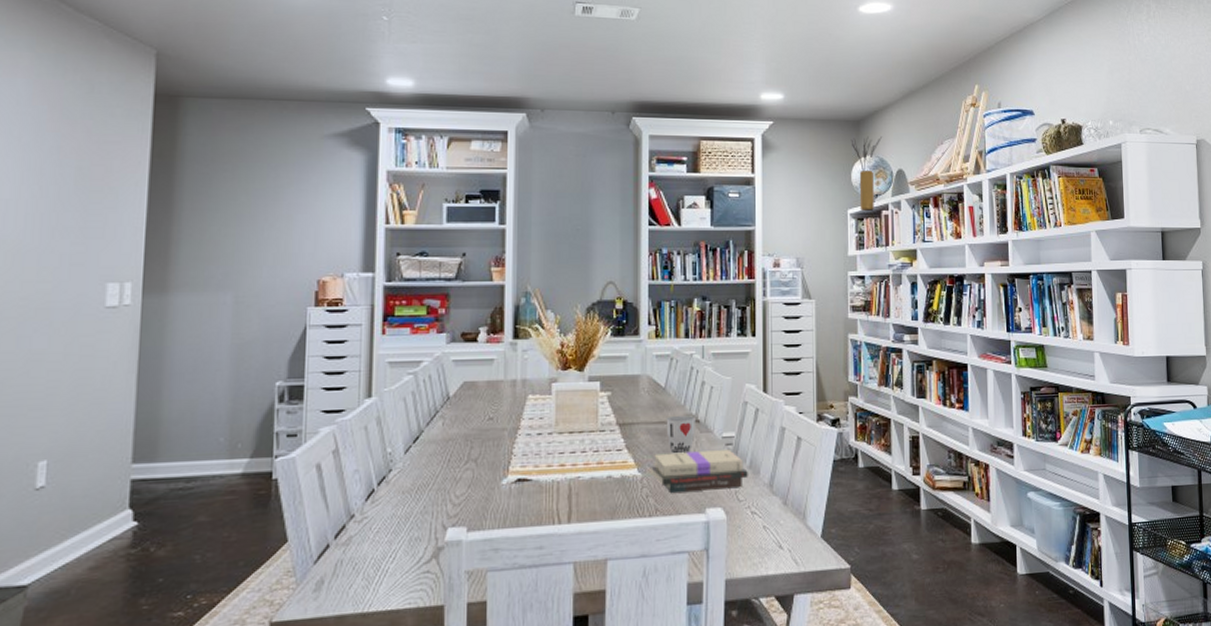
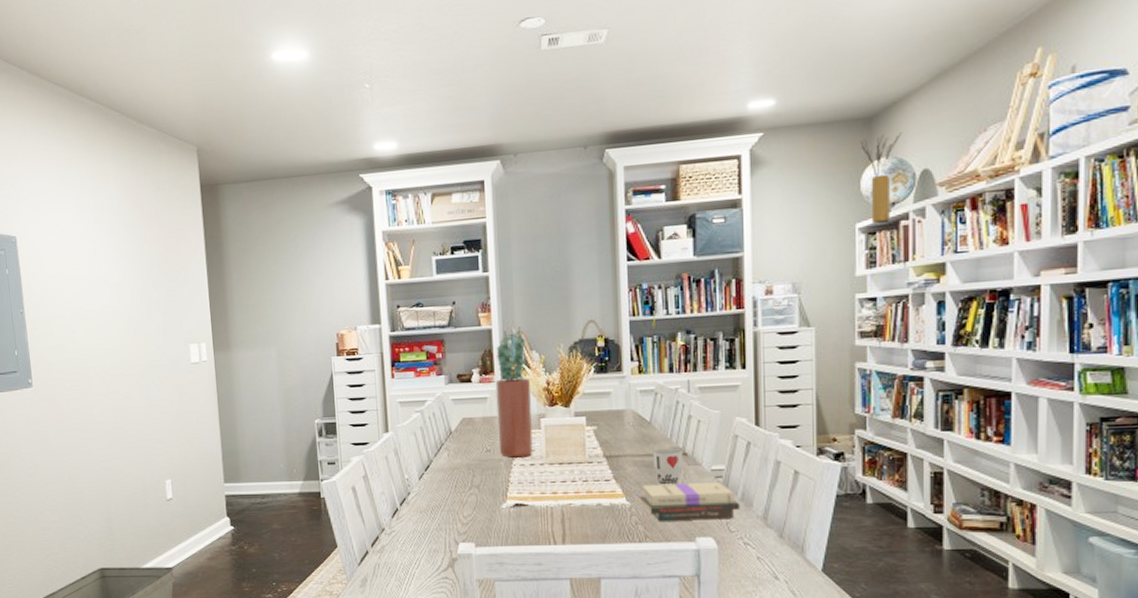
vase: none [503,284,542,427] -> present [495,327,533,458]

